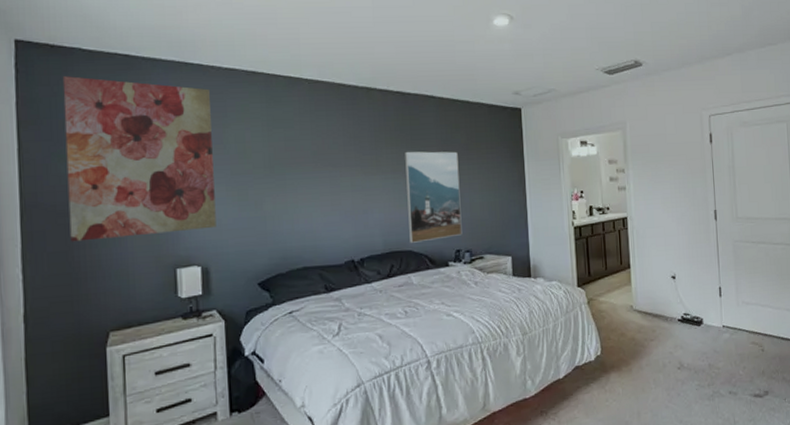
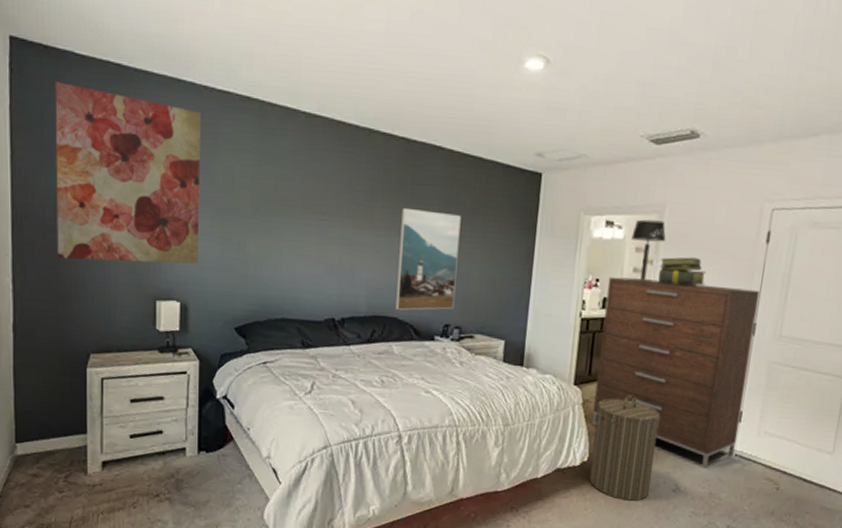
dresser: none [591,182,722,344] -> present [592,276,760,469]
laundry hamper: none [601,288,659,386] -> present [589,395,660,501]
table lamp: none [603,135,632,188] -> present [631,219,666,282]
stack of books: none [630,162,670,188] -> present [658,257,706,286]

